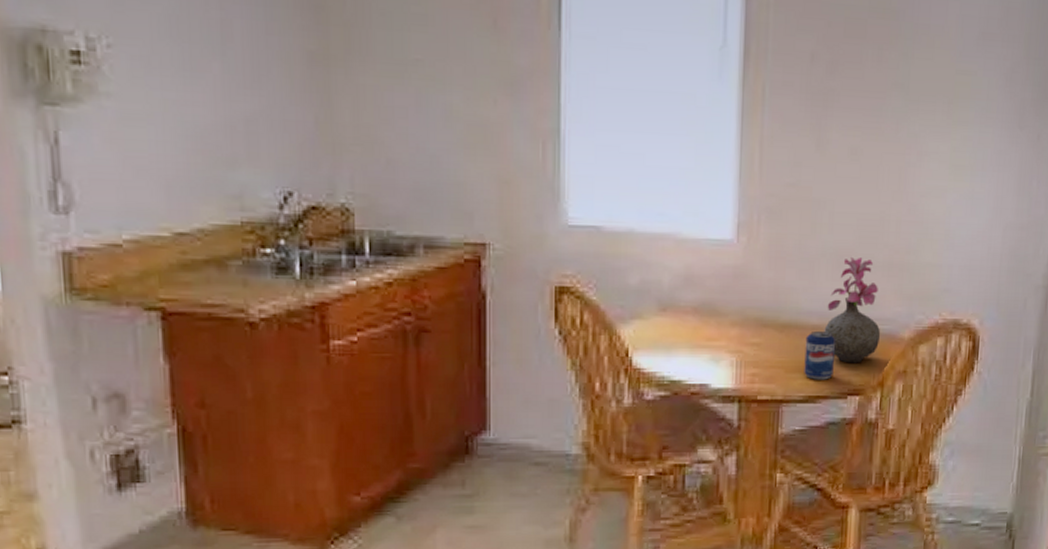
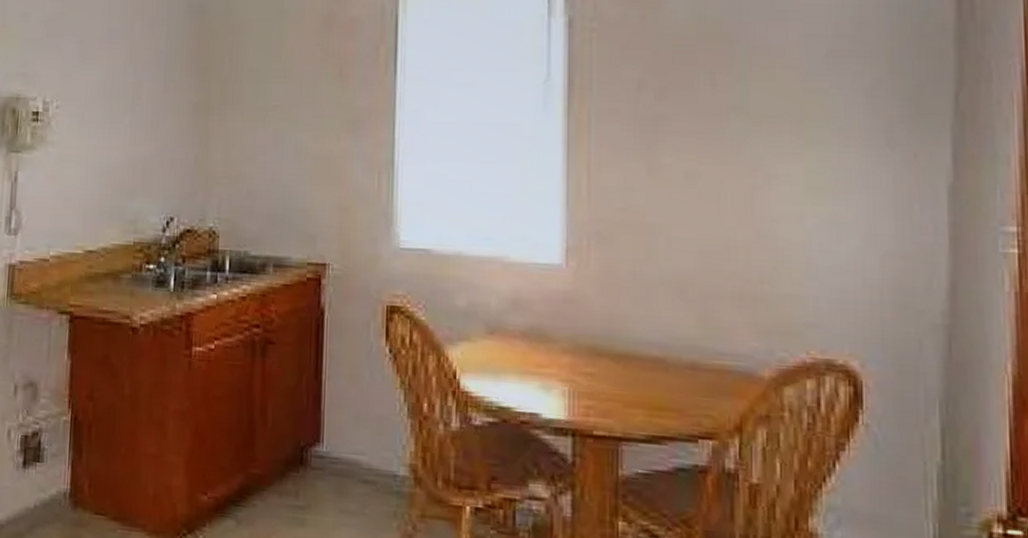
beverage can: present [804,332,835,380] -> none [645,364,680,419]
vase: present [824,257,881,363] -> none [667,285,735,403]

